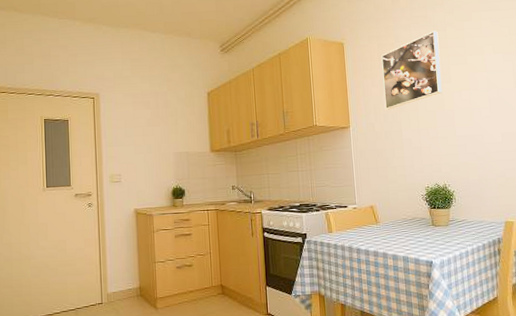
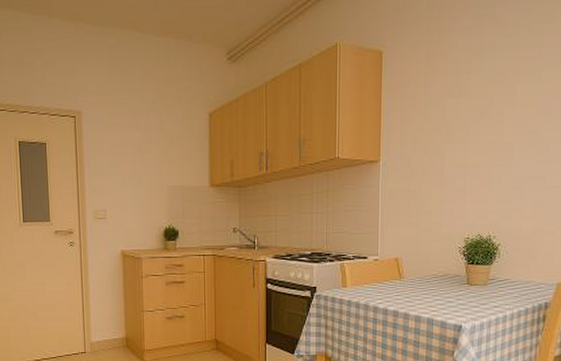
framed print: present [381,31,442,110] -> none [426,36,507,140]

